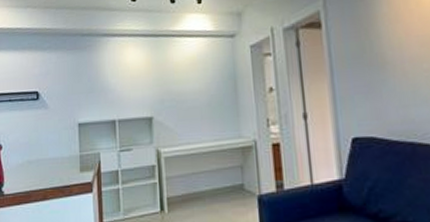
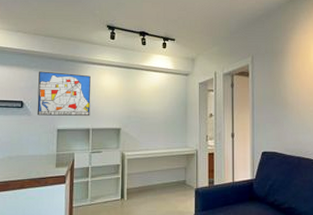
wall art: none [53,51,115,108] -> present [37,71,91,117]

